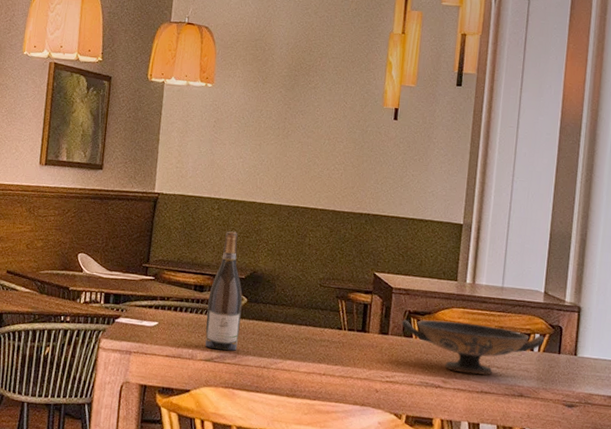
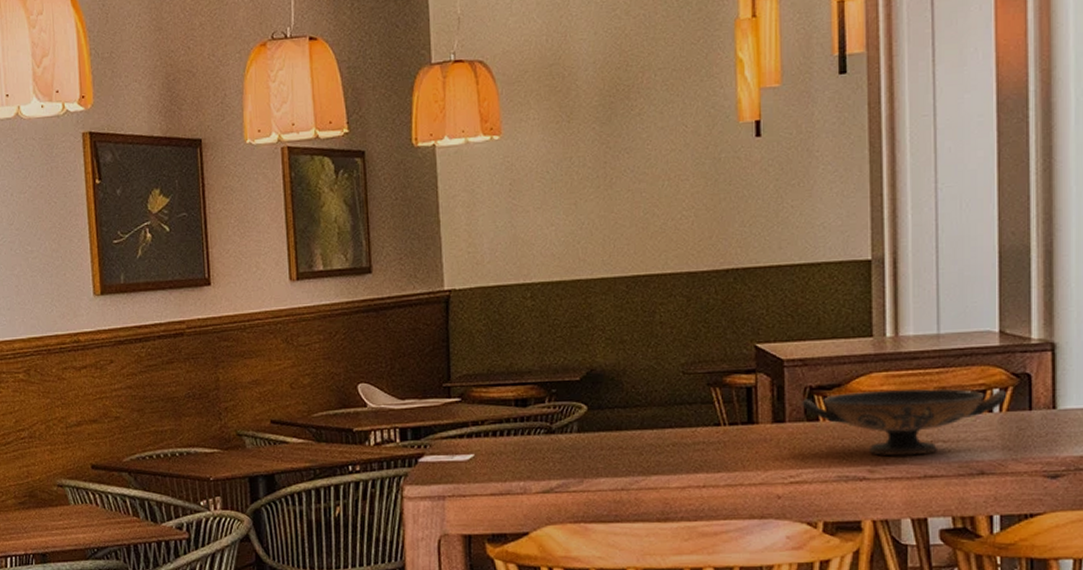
wine bottle: present [205,231,243,351] -> none [535,322,583,477]

